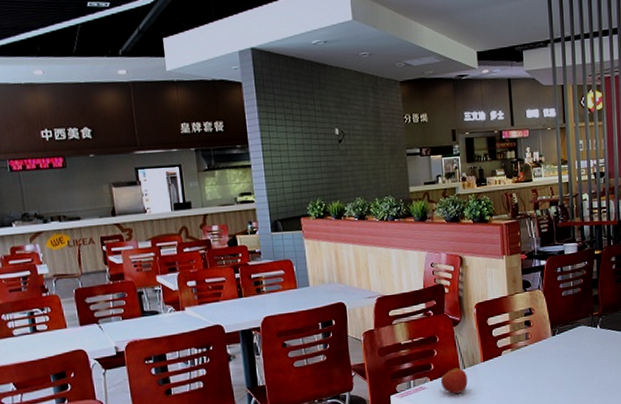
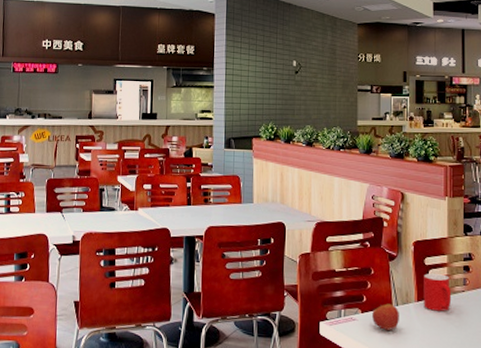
cup: none [488,332,516,369] -> present [423,273,452,311]

